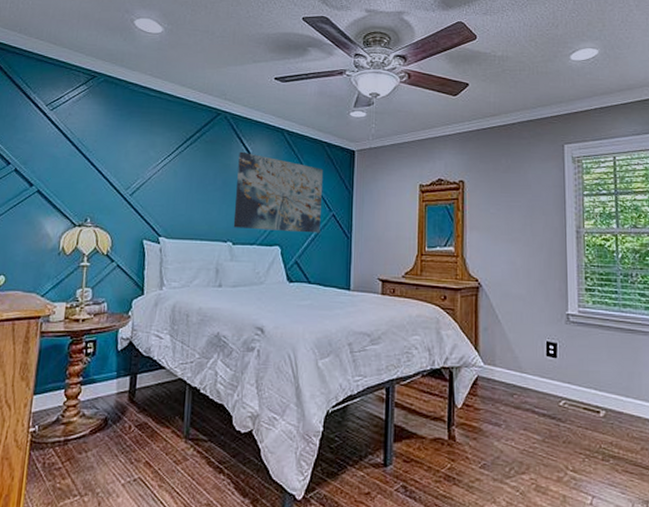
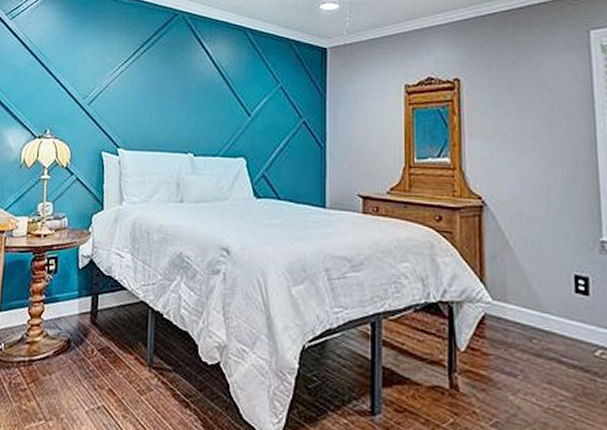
wall art: present [233,151,324,233] -> none [194,54,292,143]

